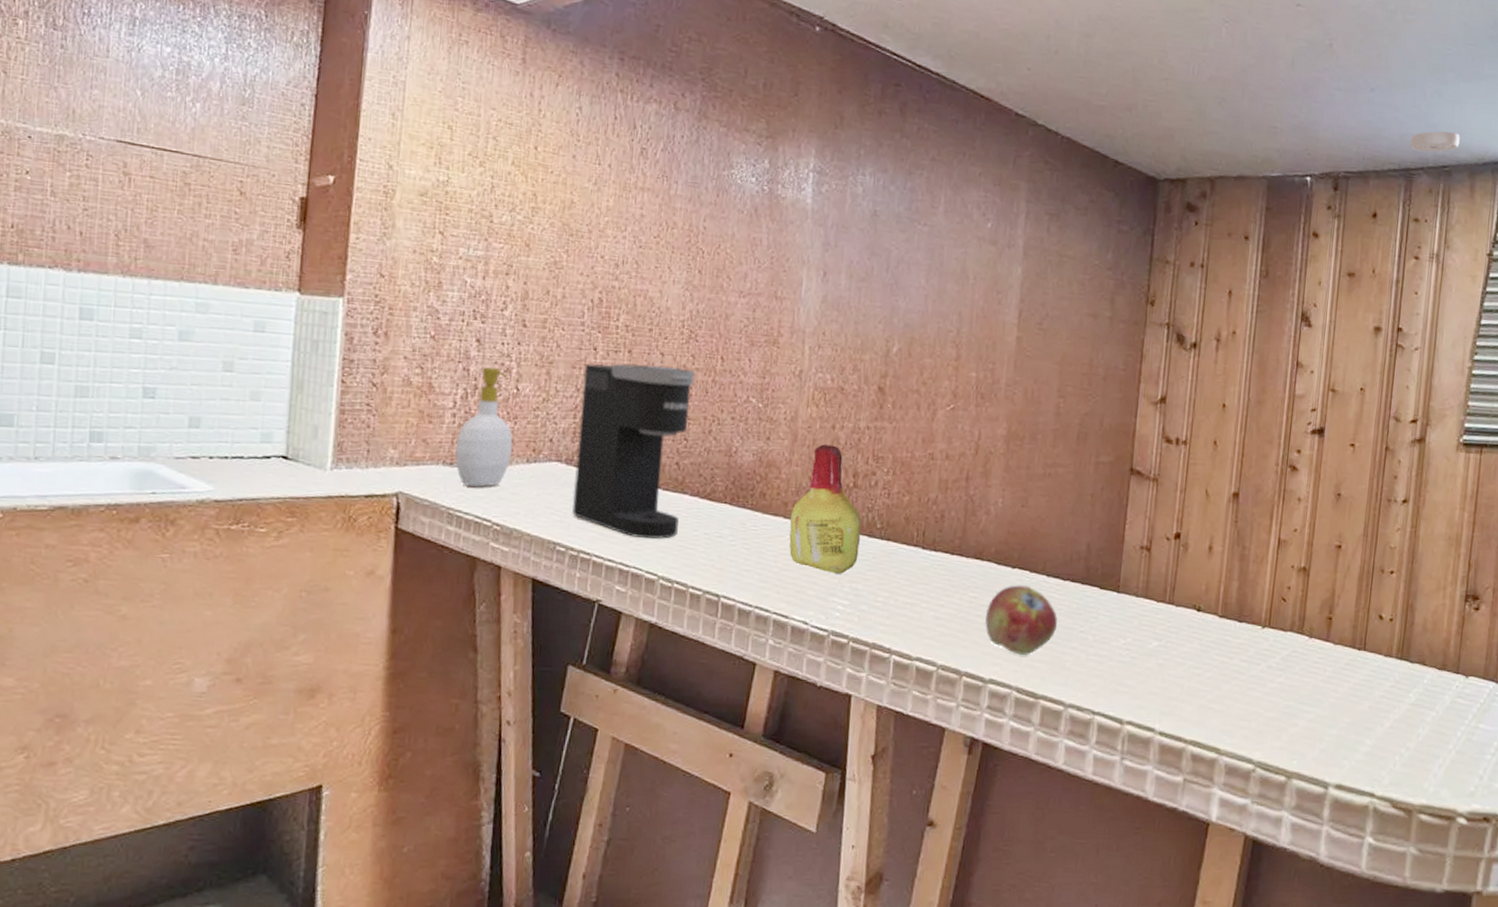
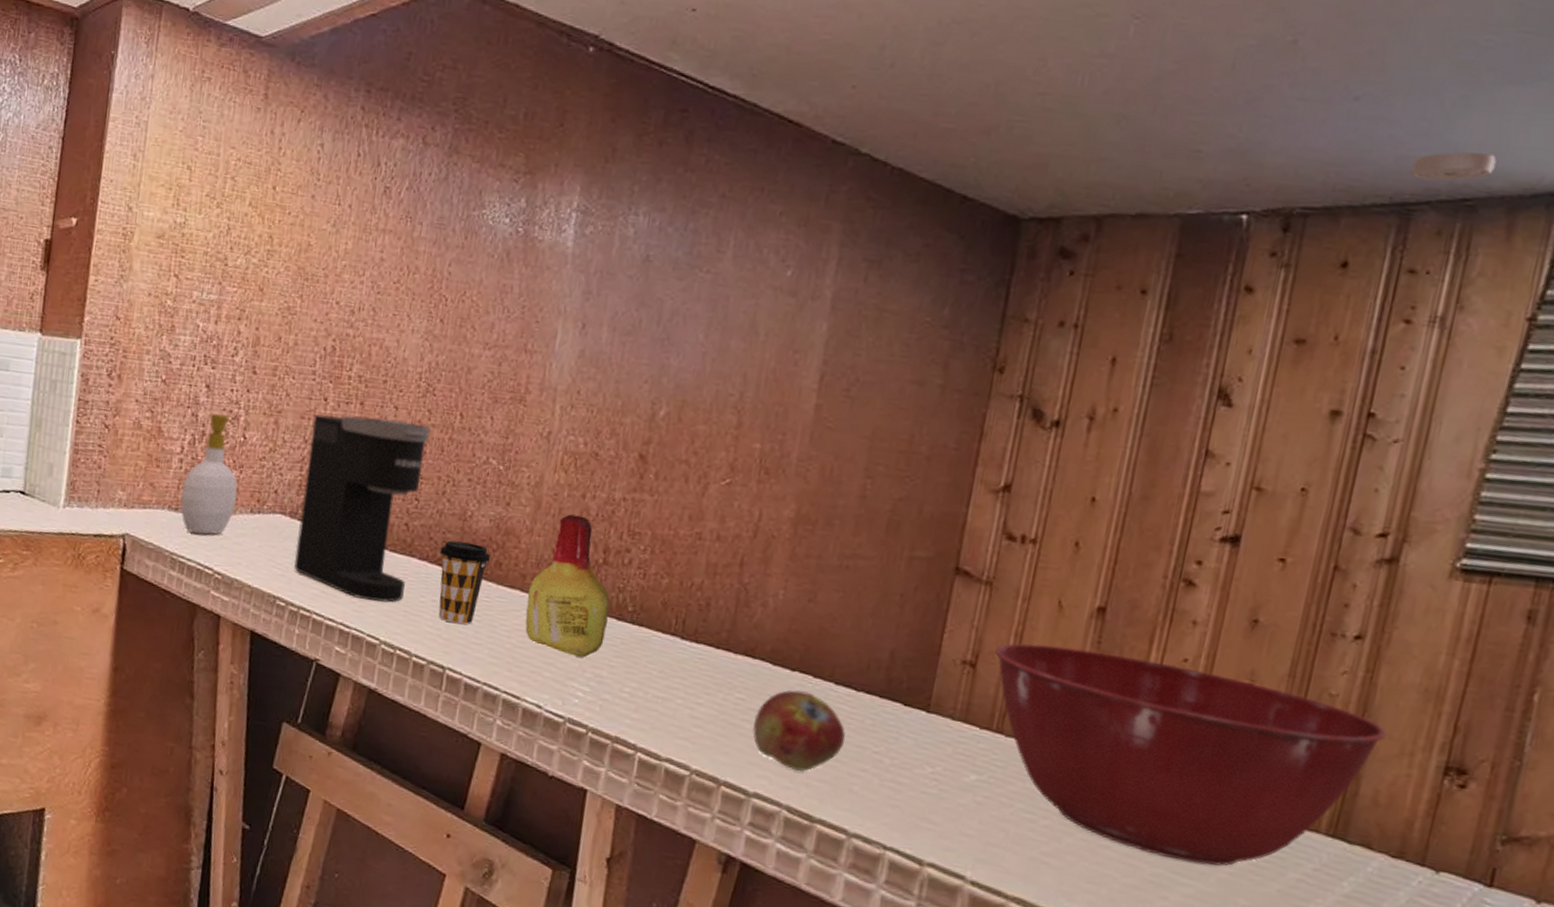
coffee cup: none [709,476,755,554] -> present [438,540,490,625]
mixing bowl: none [1163,527,1428,694] -> present [994,642,1387,866]

